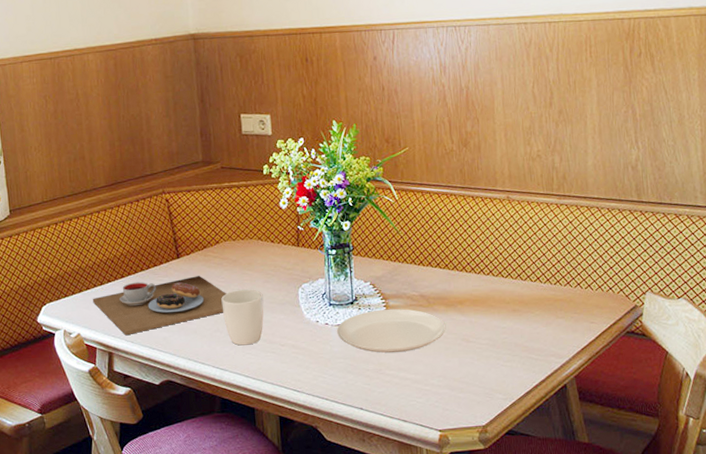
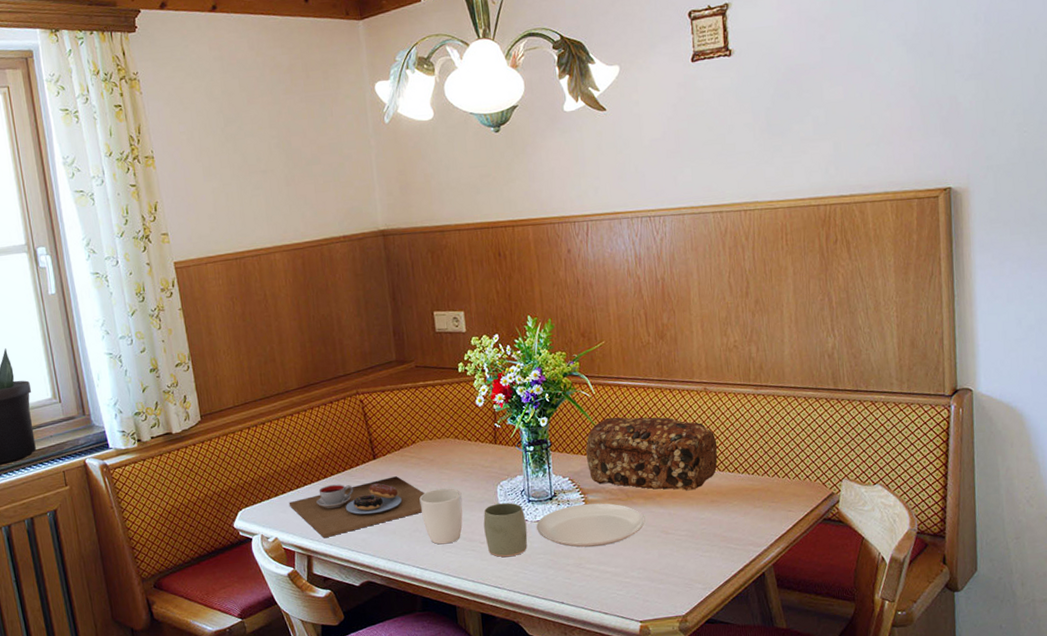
mug: none [284,306,328,361] -> present [483,503,528,557]
bread loaf: none [388,222,520,299] -> present [586,416,718,491]

